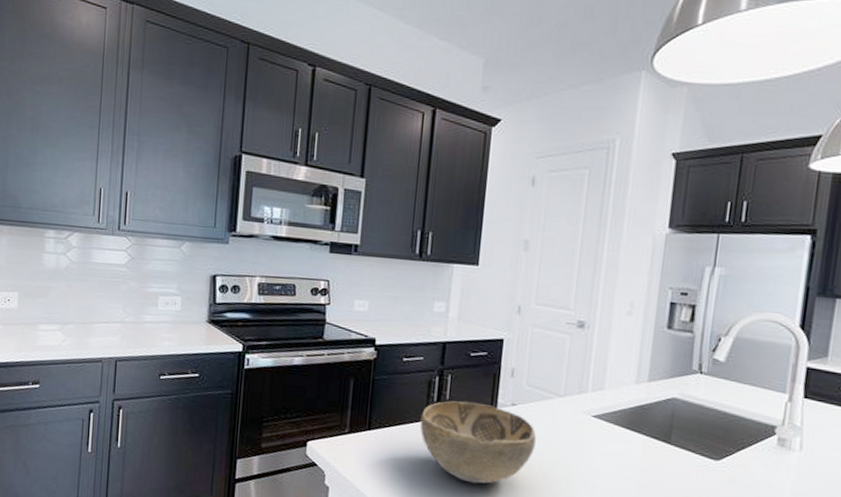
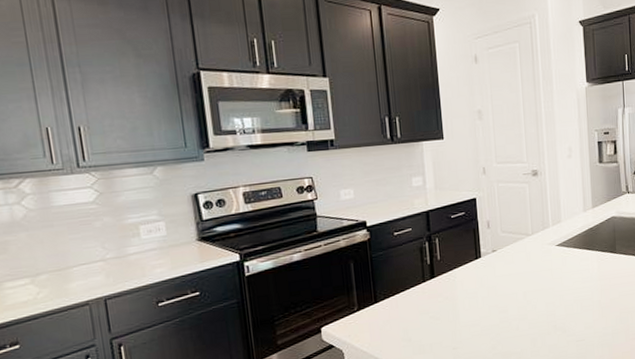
decorative bowl: present [420,401,536,484] -> none [419,256,517,325]

